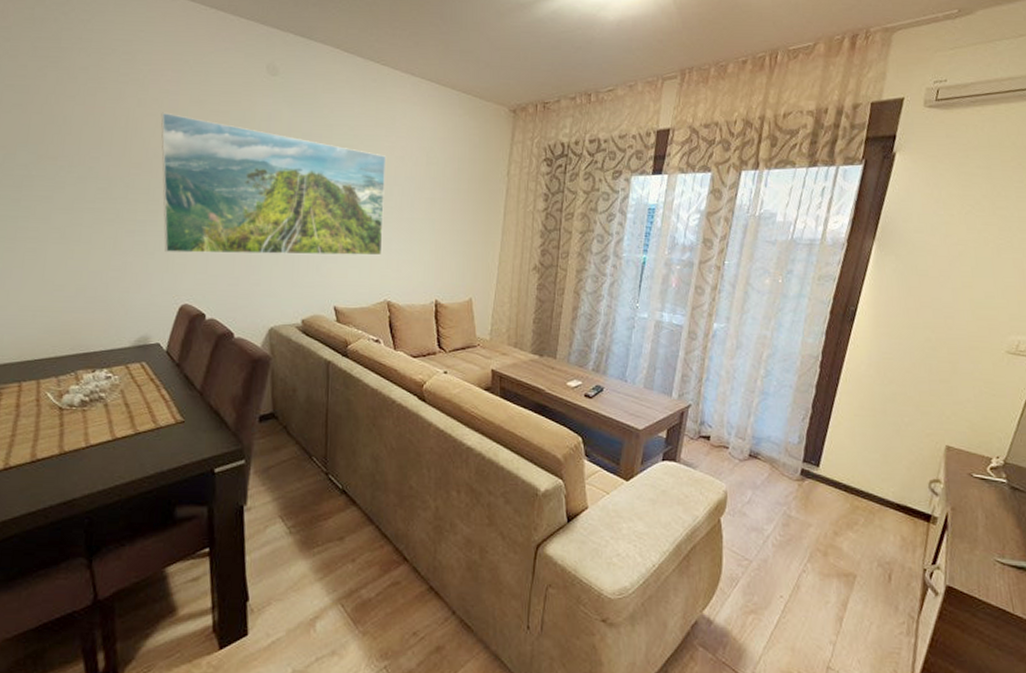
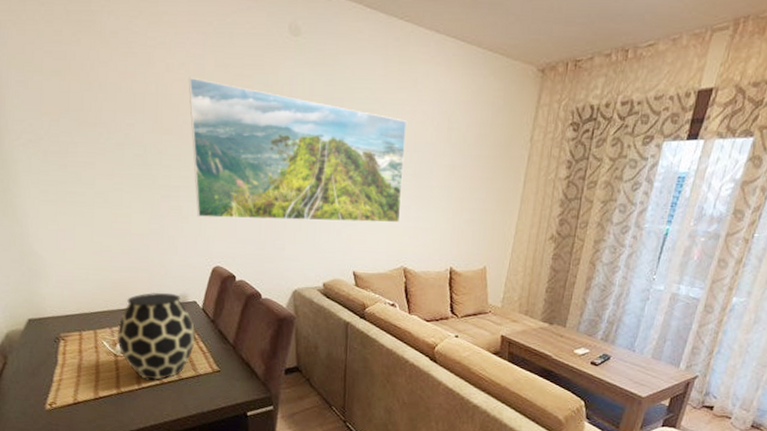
vase: none [63,334,158,436] -> present [116,292,196,380]

